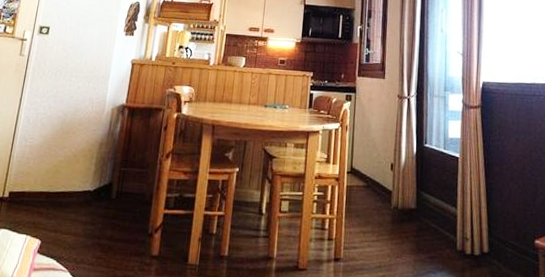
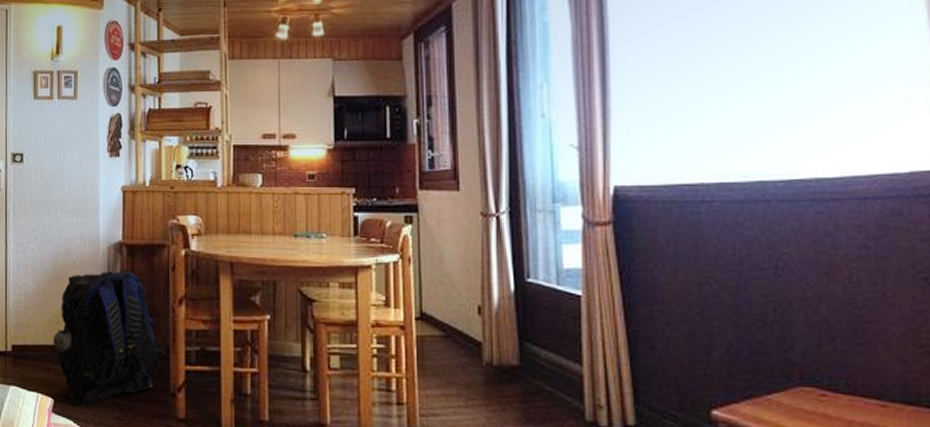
backpack: none [49,128,149,247] -> present [53,269,165,407]

